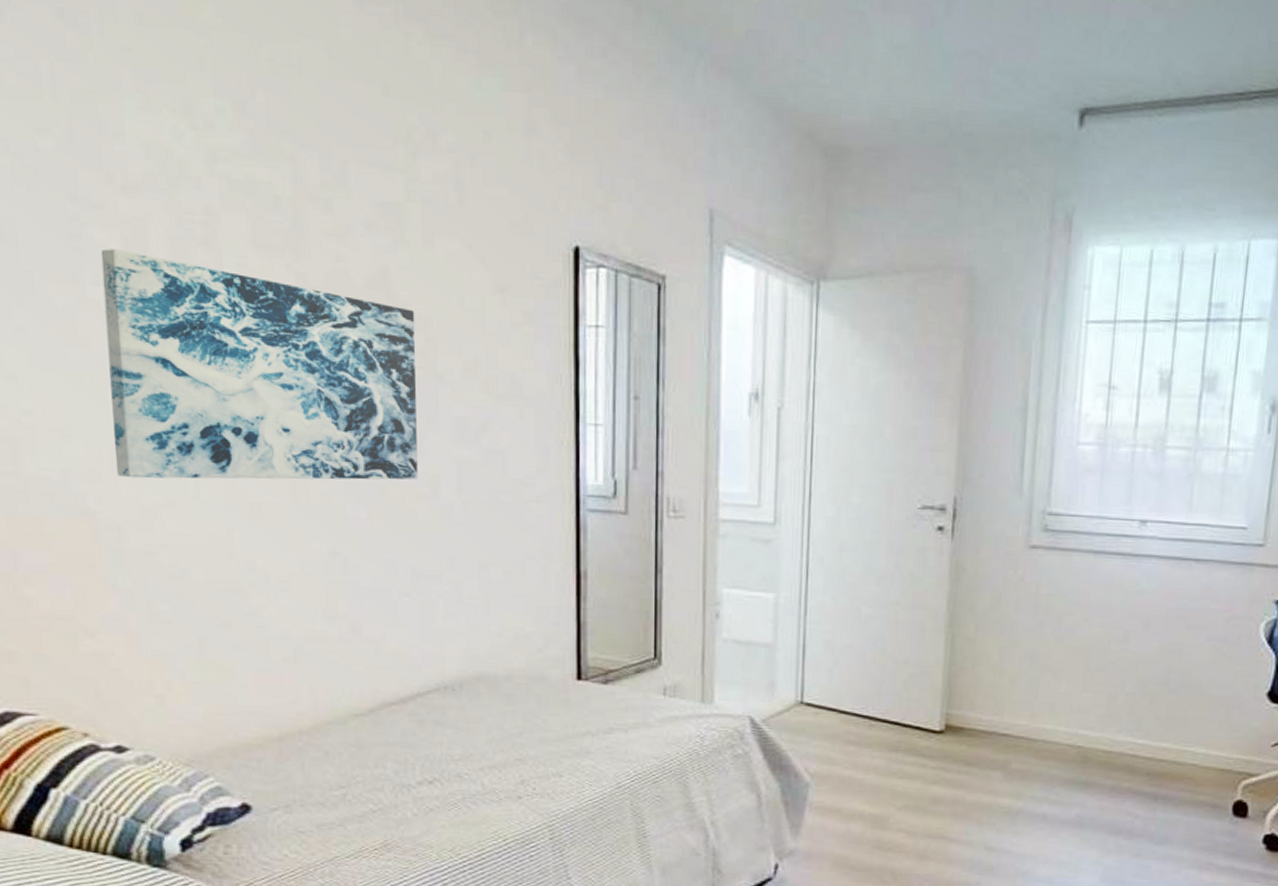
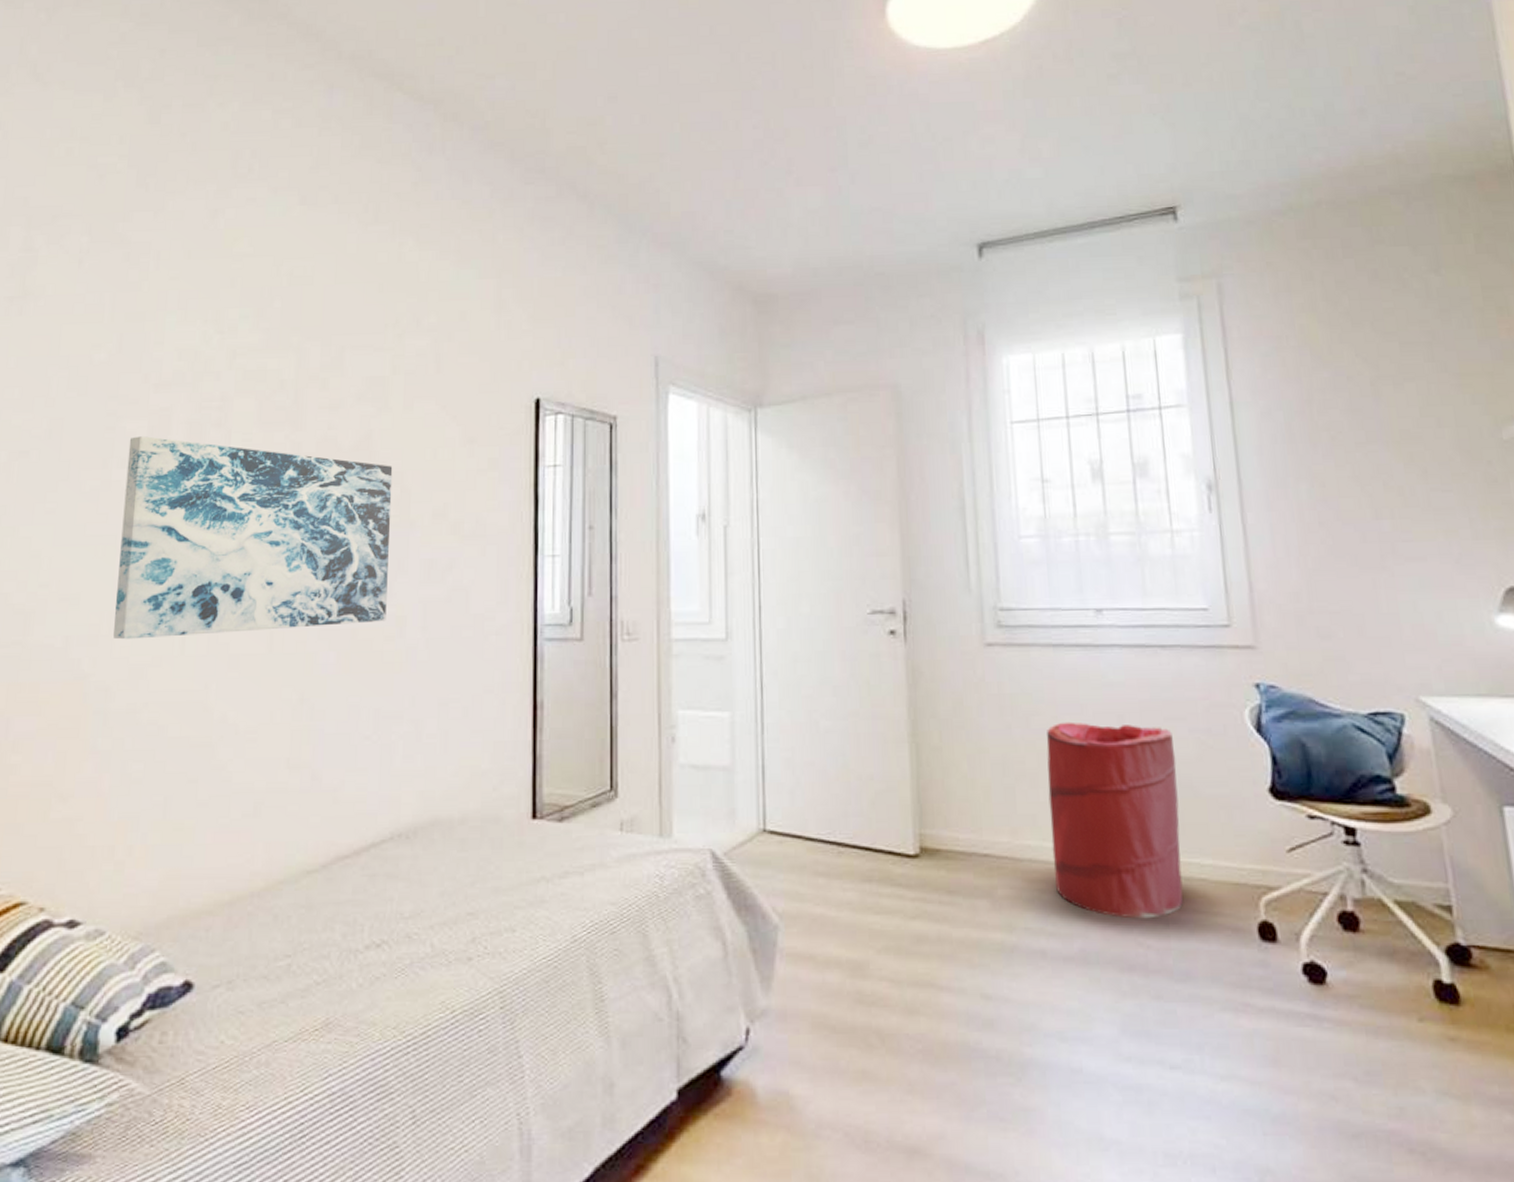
laundry hamper: none [1064,623,1191,794] -> present [1046,721,1183,919]

